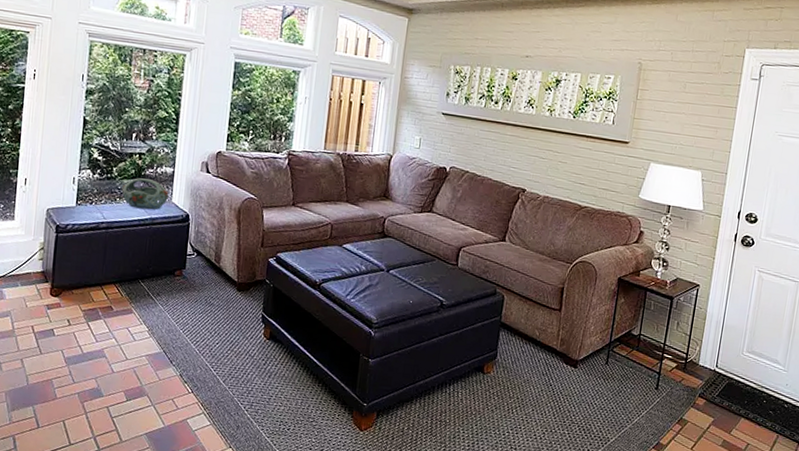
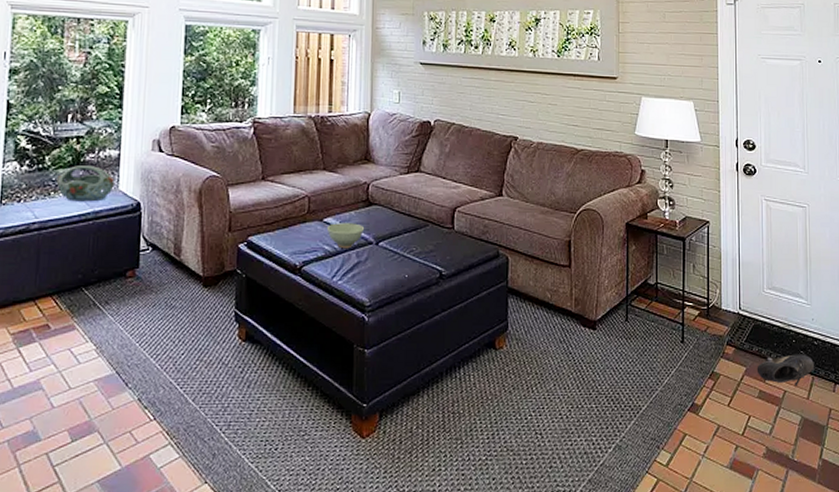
bowl: none [345,249,379,273] -> present [326,223,365,249]
shoe: none [724,412,781,441] -> present [757,354,814,387]

